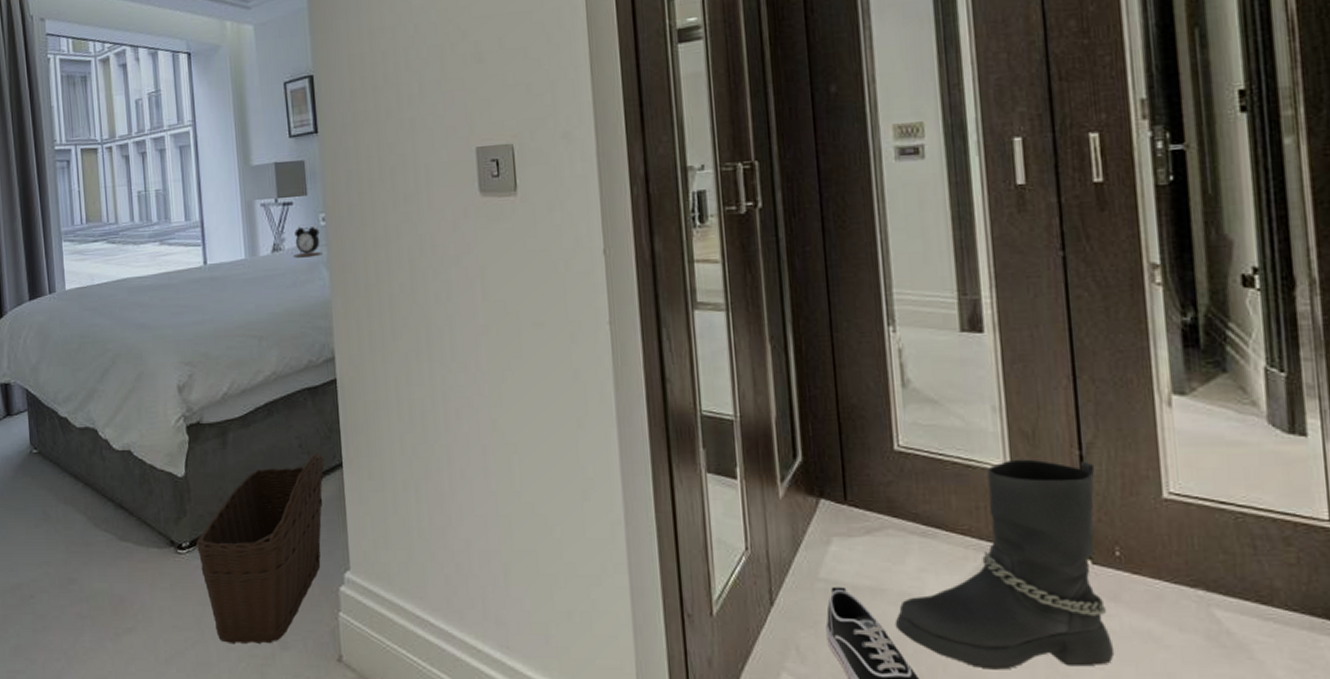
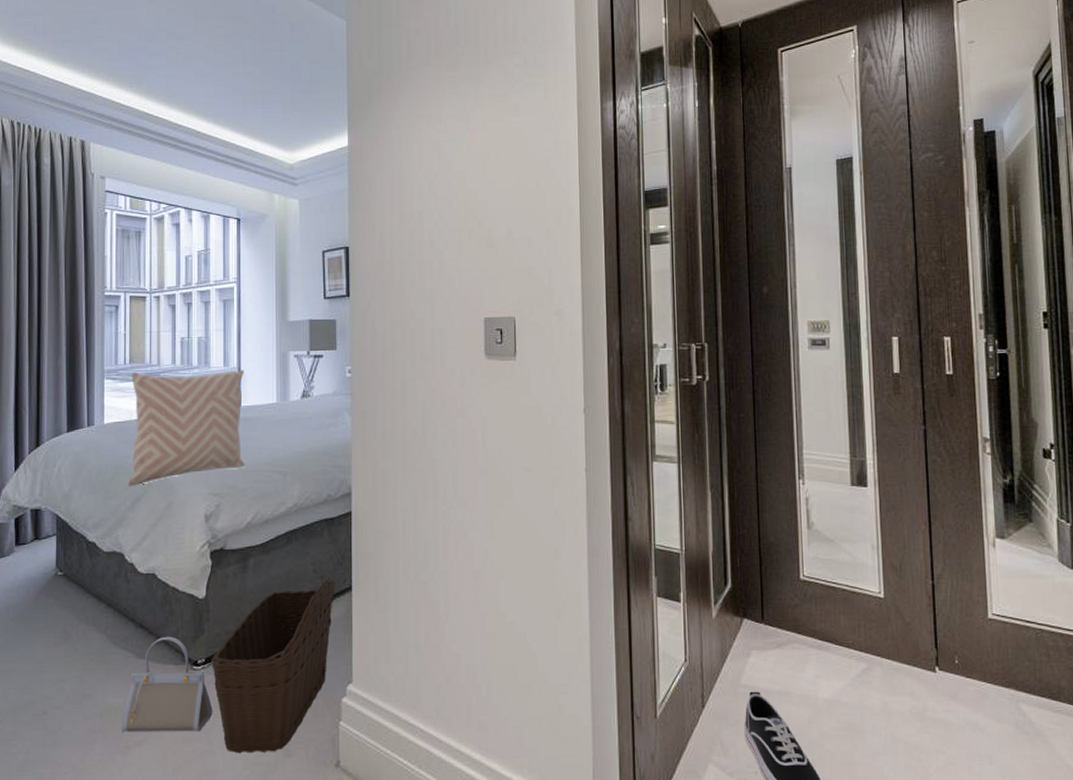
pillow: none [89,223,217,357] -> present [127,369,245,486]
handbag: none [109,517,202,620] -> present [121,636,213,732]
alarm clock: present [293,224,323,258] -> none [321,375,347,404]
boot: present [894,459,1115,670] -> none [796,587,953,757]

